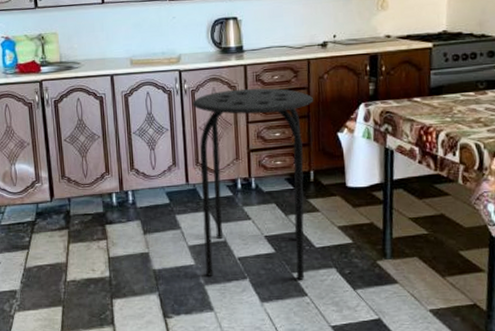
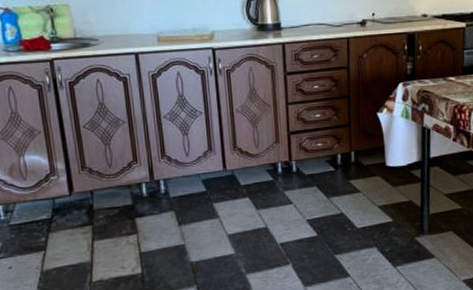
stool: present [192,88,313,280] -> none [227,68,353,265]

